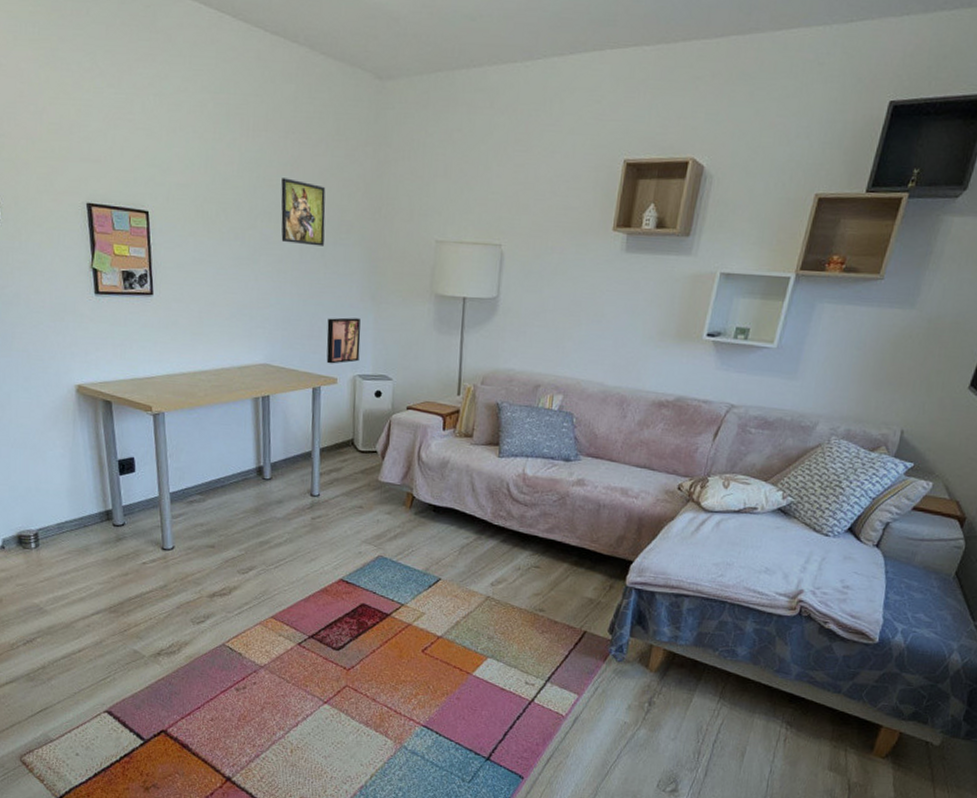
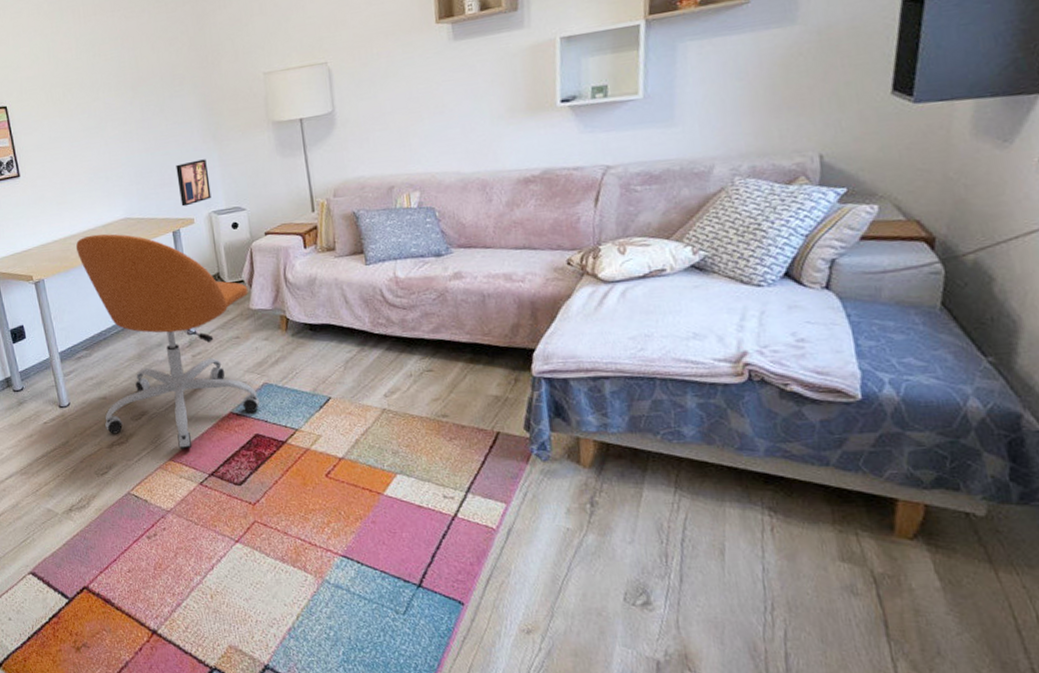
office chair: none [205,374,380,609] -> present [75,233,261,449]
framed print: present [281,178,326,246] -> none [115,49,162,107]

